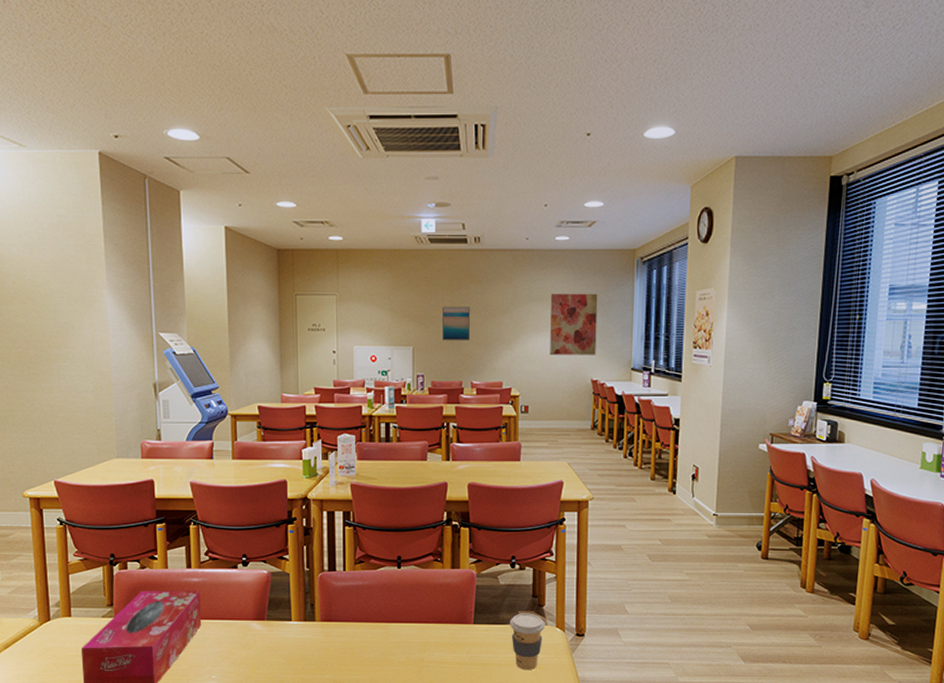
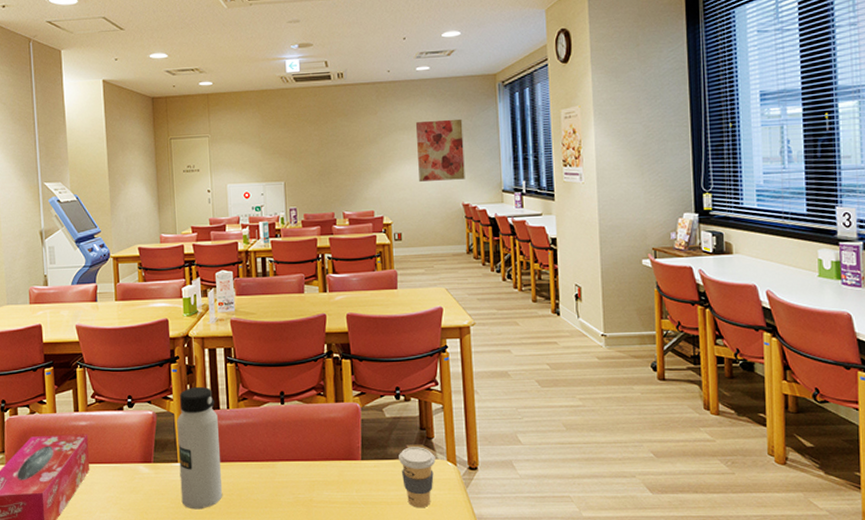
water bottle: none [292,548,336,666] -> present [177,386,223,510]
wall art: present [443,306,470,341] -> none [311,139,339,174]

